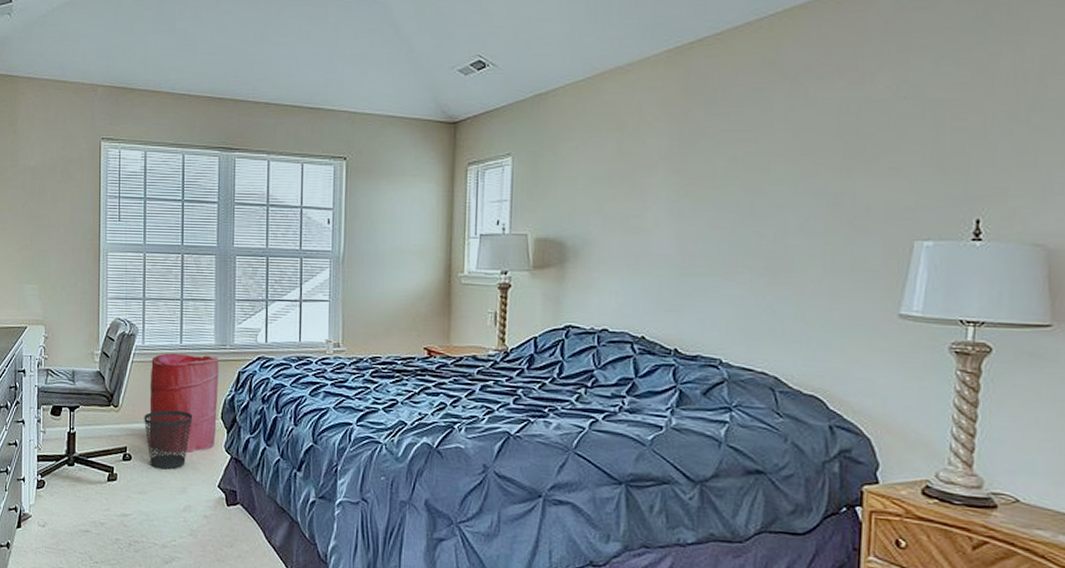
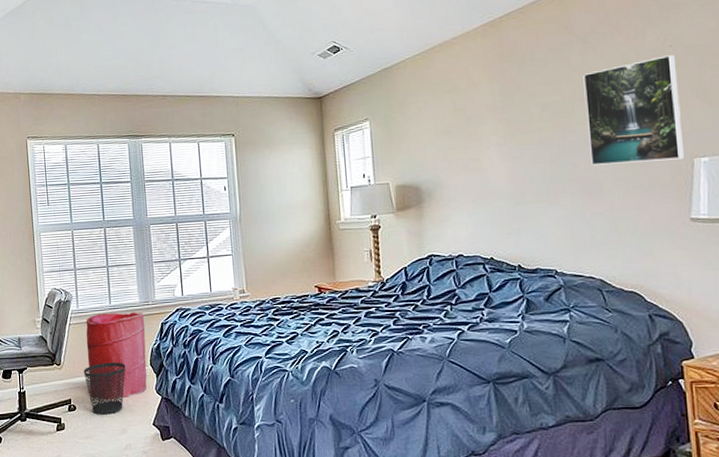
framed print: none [782,109,908,241] -> present [583,55,685,166]

